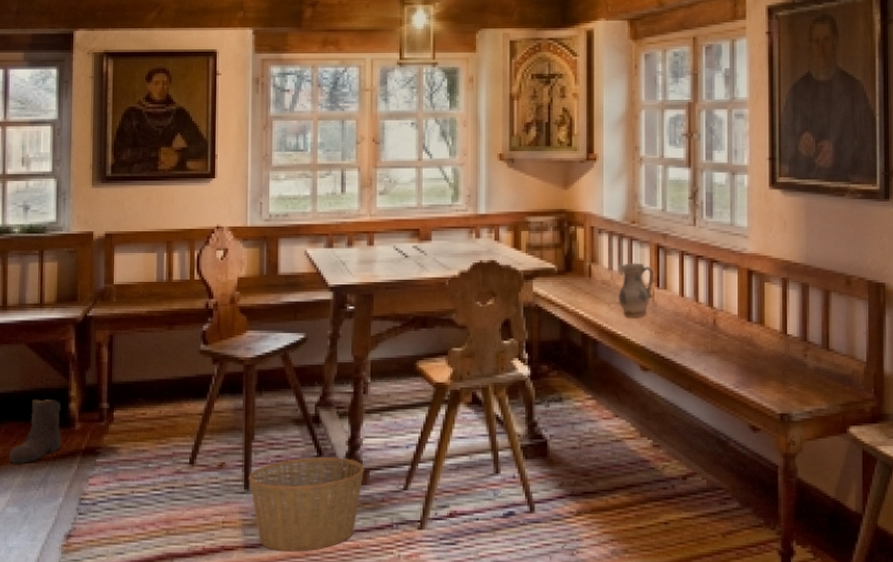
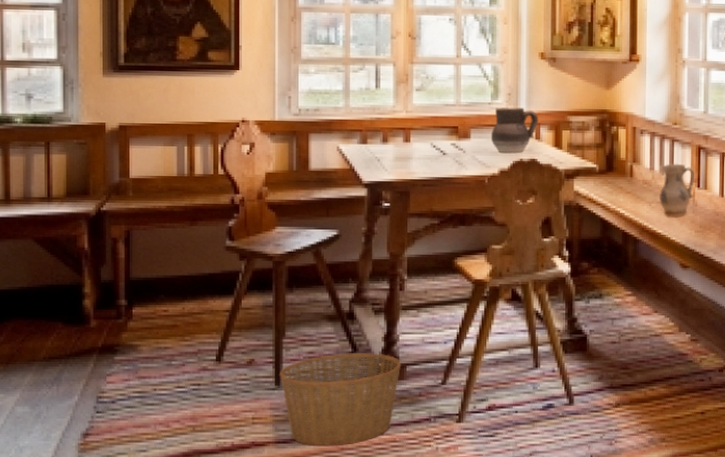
boot: present [8,400,62,463] -> none [17,296,76,362]
ceramic jug: none [451,209,498,255] -> present [490,107,539,154]

